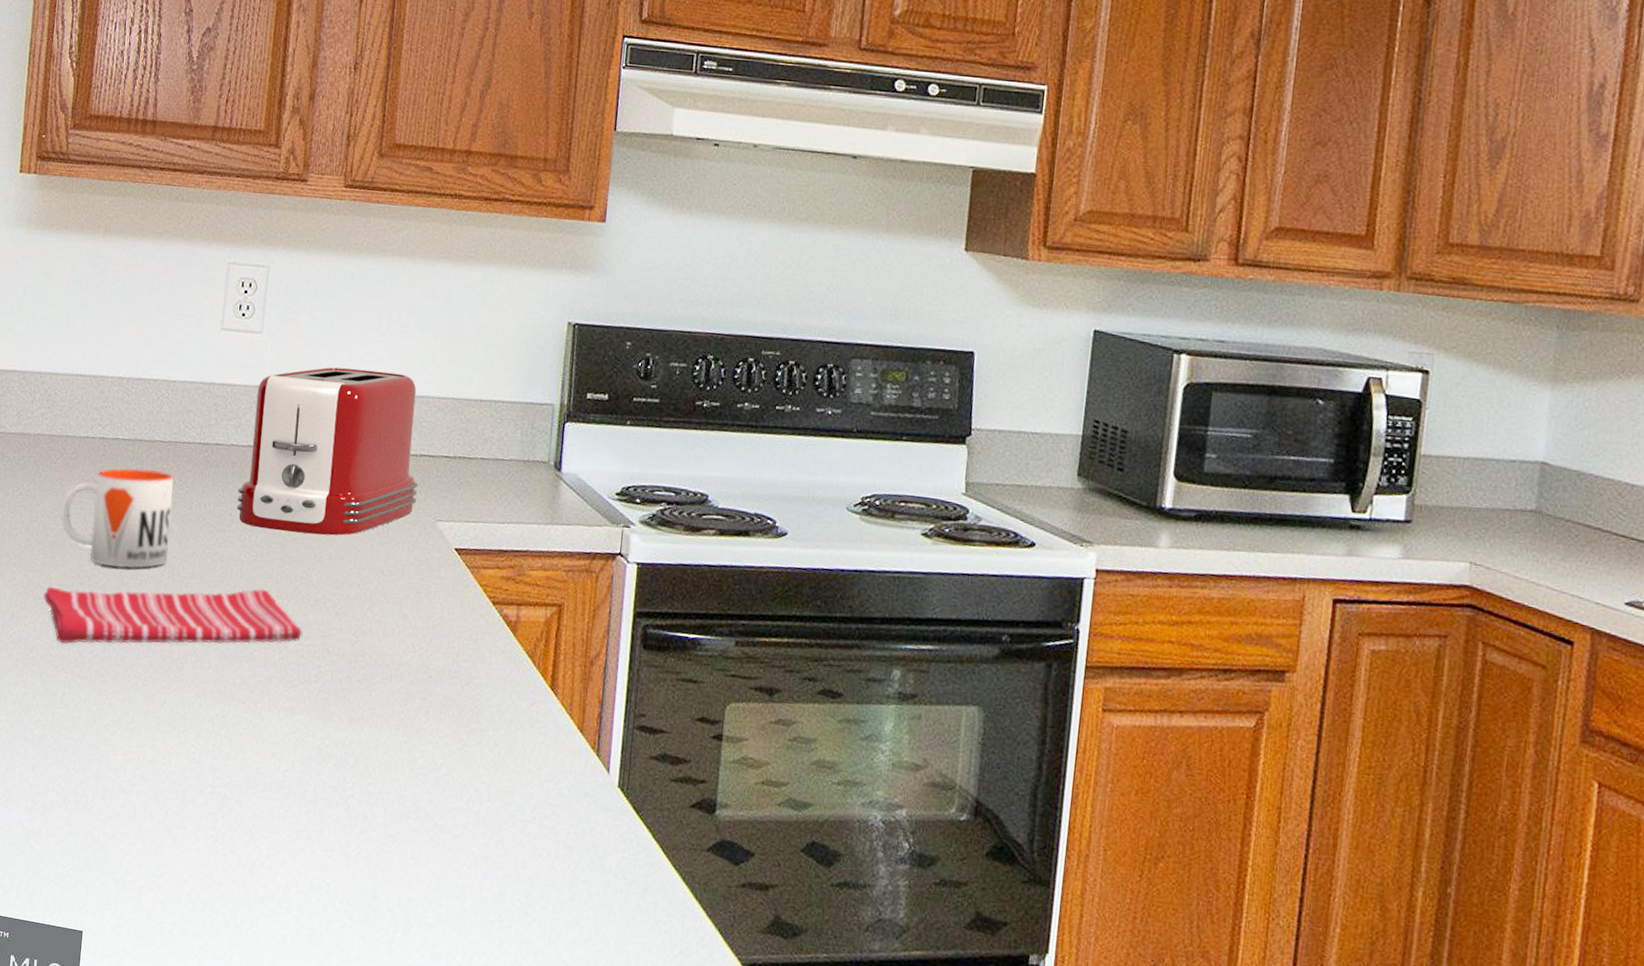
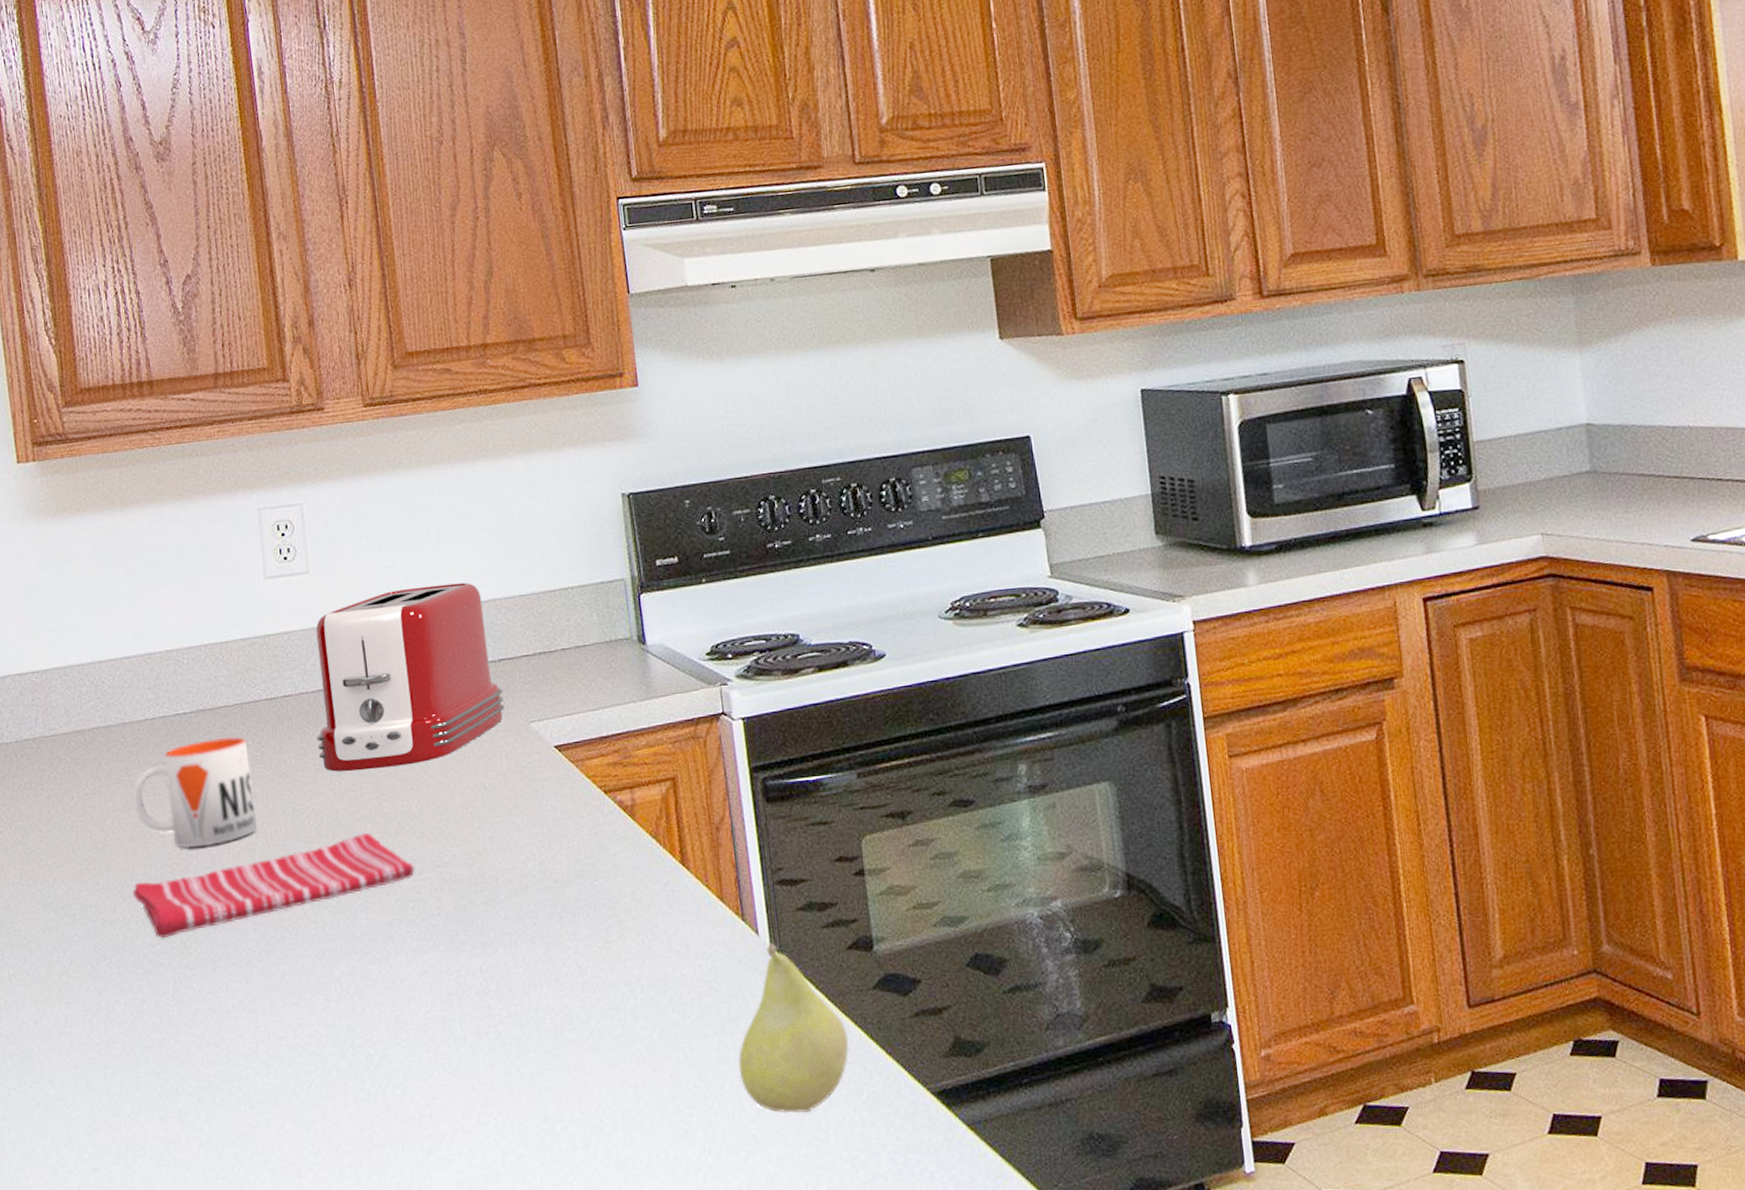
fruit: none [563,783,674,953] -> present [738,943,850,1114]

